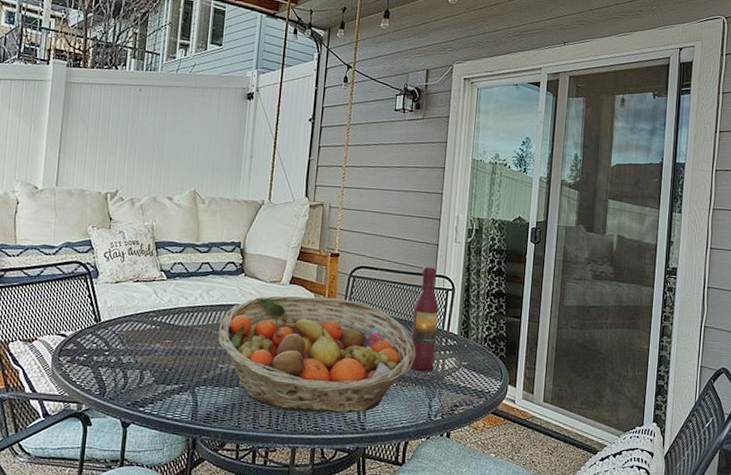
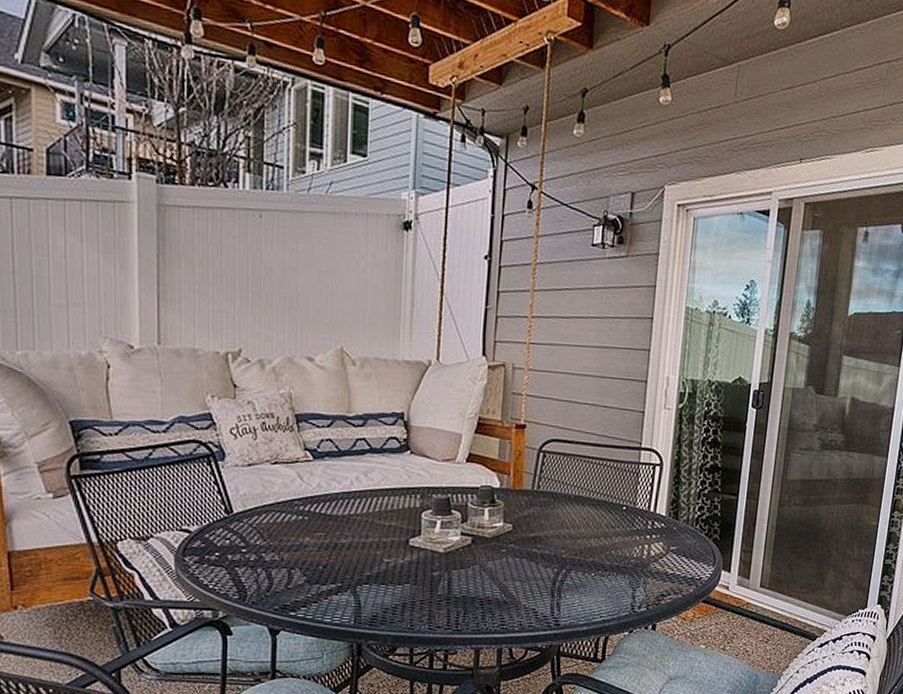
fruit basket: present [218,295,416,414] -> none [382,476,618,610]
wine bottle: present [410,266,439,372] -> none [611,438,644,559]

